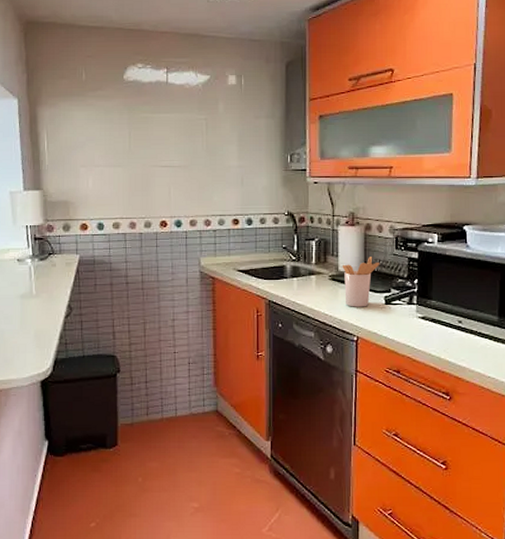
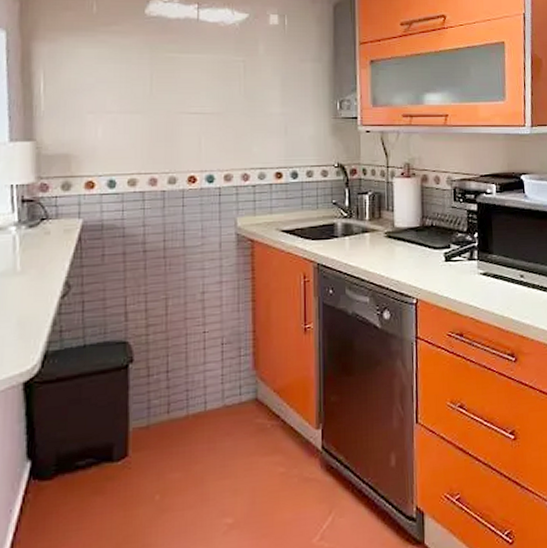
utensil holder: present [342,257,380,307] -> none [398,210,439,267]

